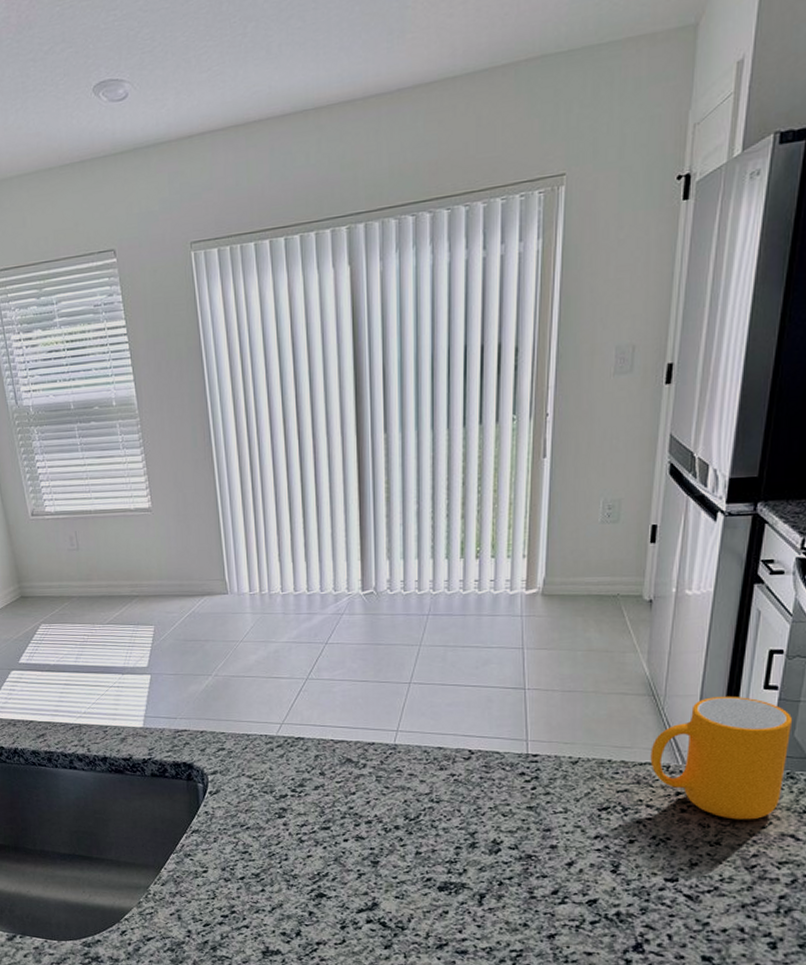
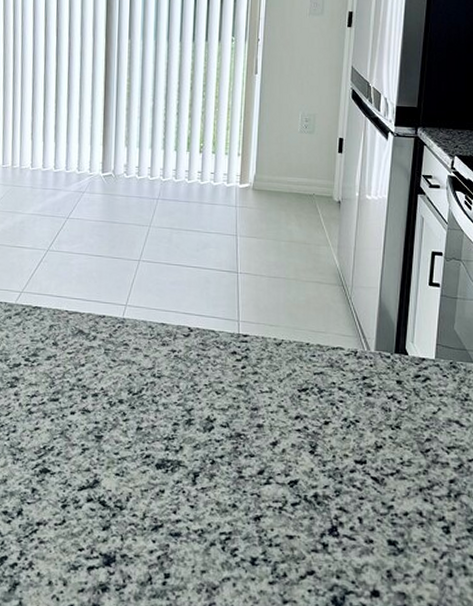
mug: present [650,695,793,820] -> none [341,289,453,406]

